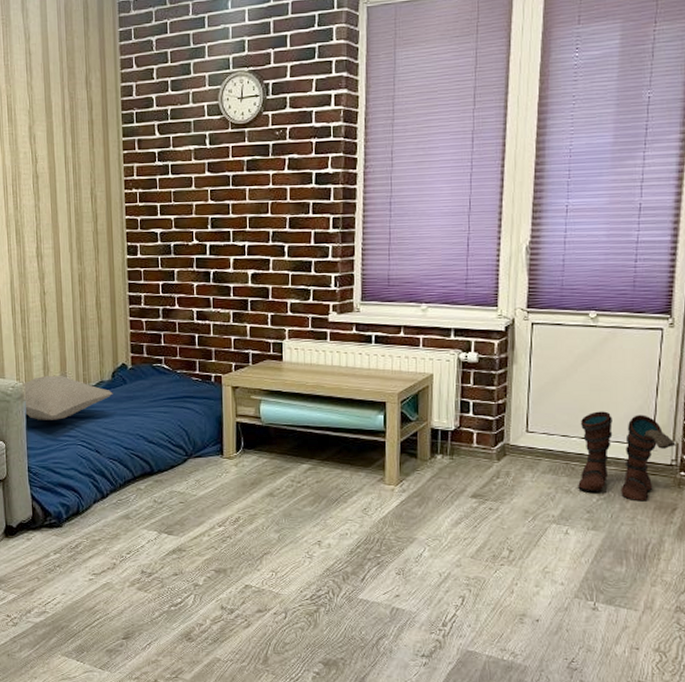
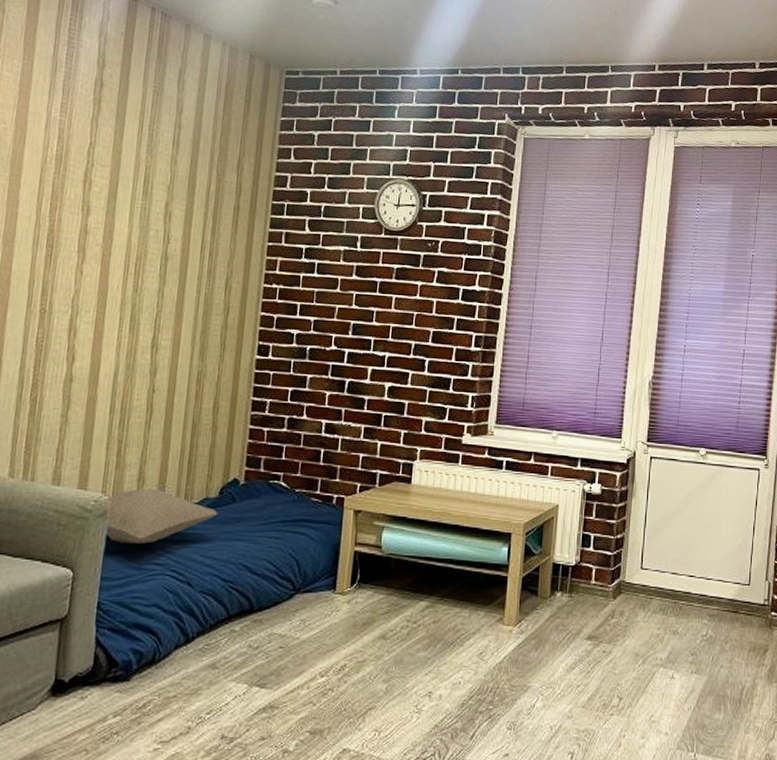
boots: present [578,411,677,502] -> none [684,549,769,643]

